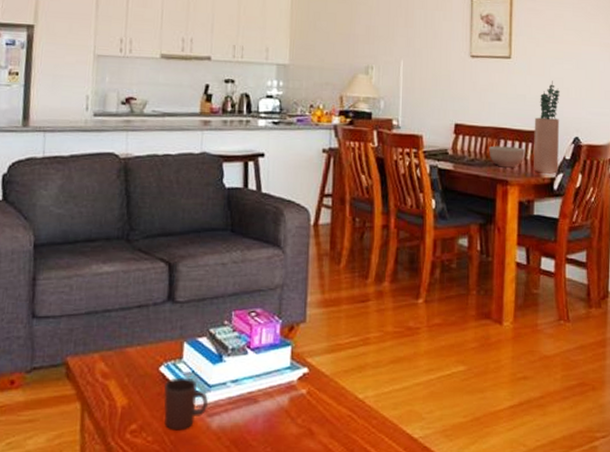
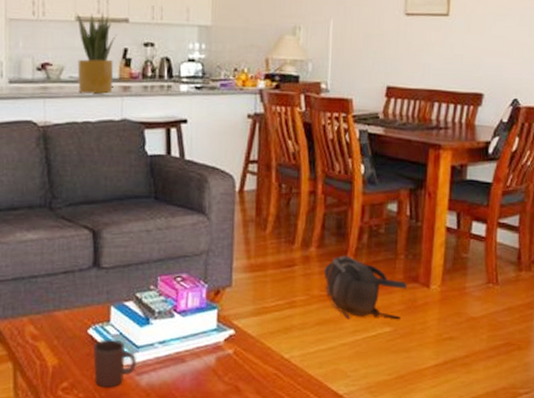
planter: none [160,49,199,128] -> present [76,11,117,94]
backpack: none [397,291,480,357] -> present [324,255,407,319]
bowl: present [489,145,526,168] -> none [422,109,461,132]
vase: present [534,81,560,174] -> none [468,39,500,137]

